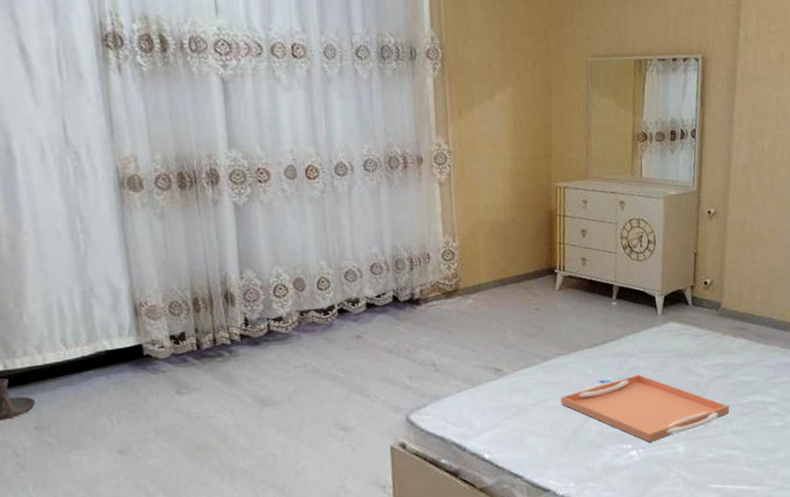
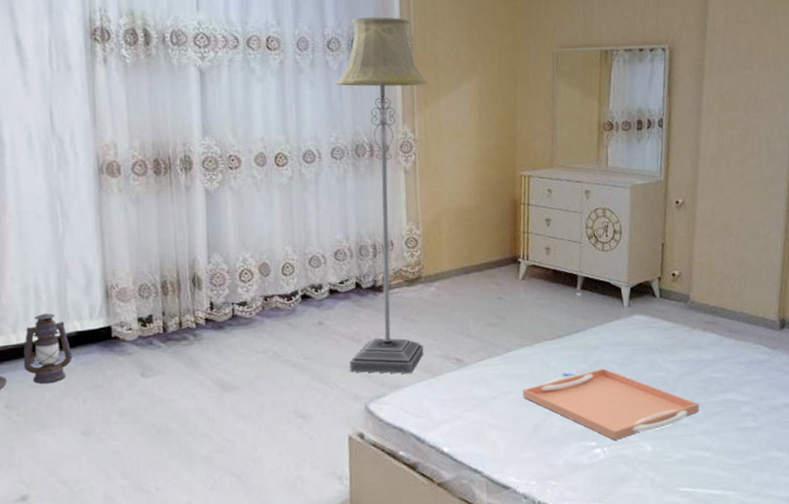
lantern: none [50,333,103,404] -> present [23,313,72,384]
floor lamp: none [366,23,463,385] -> present [336,17,427,374]

